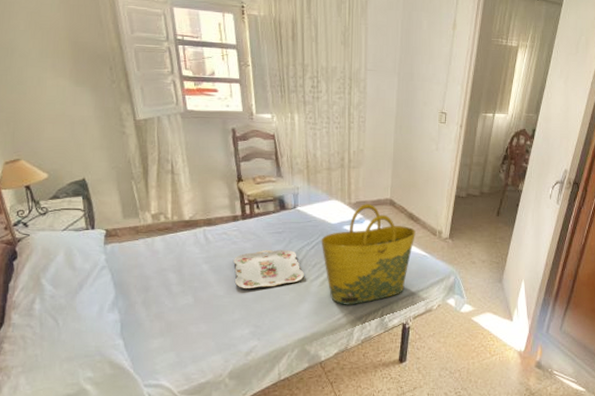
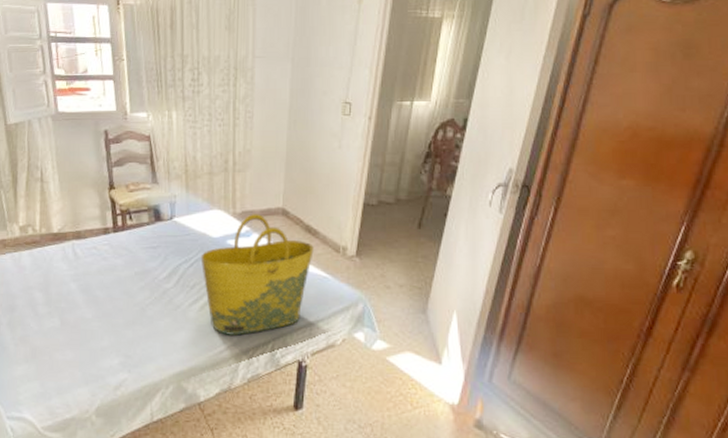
serving tray: present [234,249,304,288] -> none [103,267,181,312]

